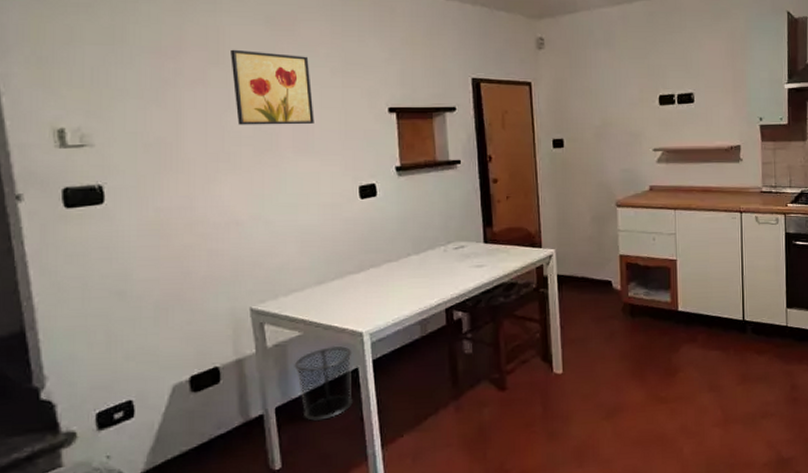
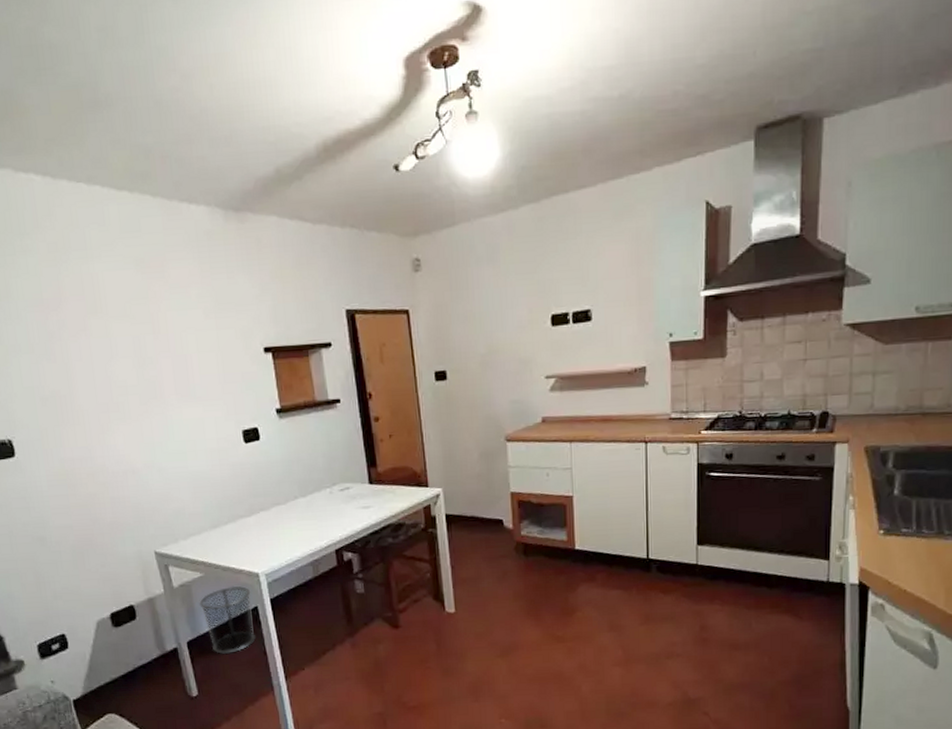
wall art: present [231,49,314,125] -> none [106,296,193,375]

